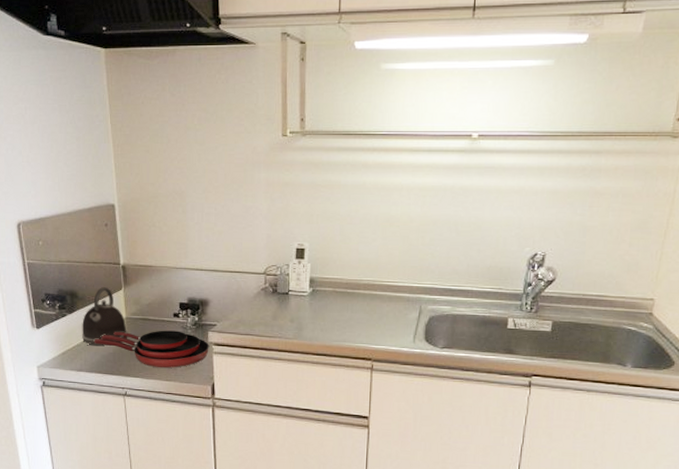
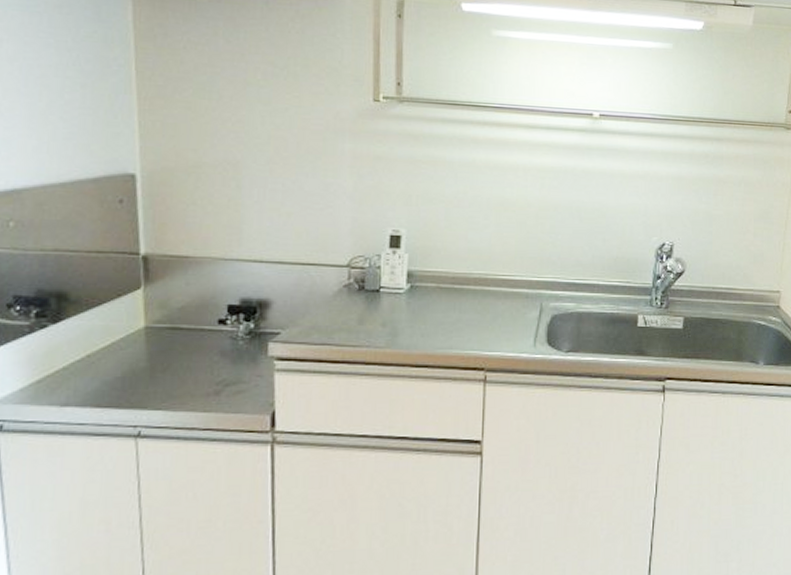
kettle: present [82,287,128,345] -> none [72,285,147,367]
frying pan: present [93,330,209,368] -> none [90,342,269,394]

